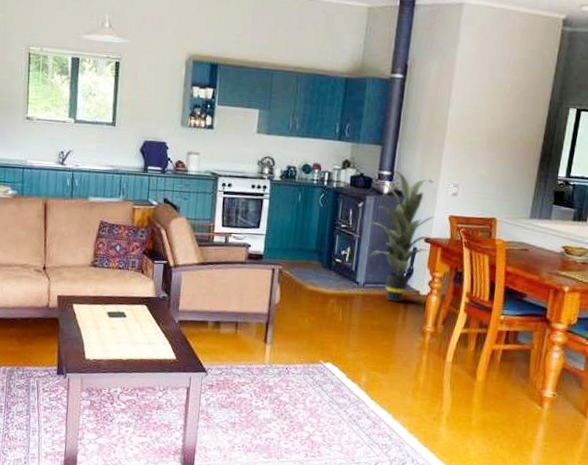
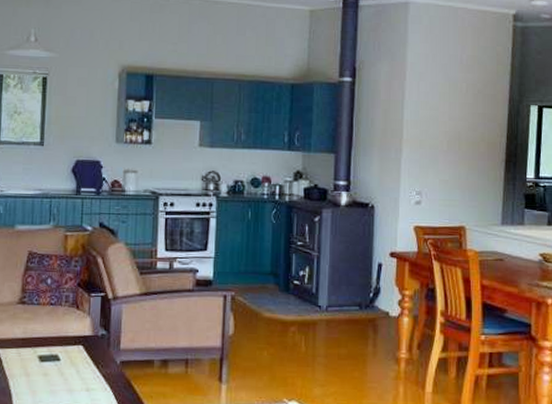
indoor plant: present [364,170,434,303] -> none [322,180,398,328]

